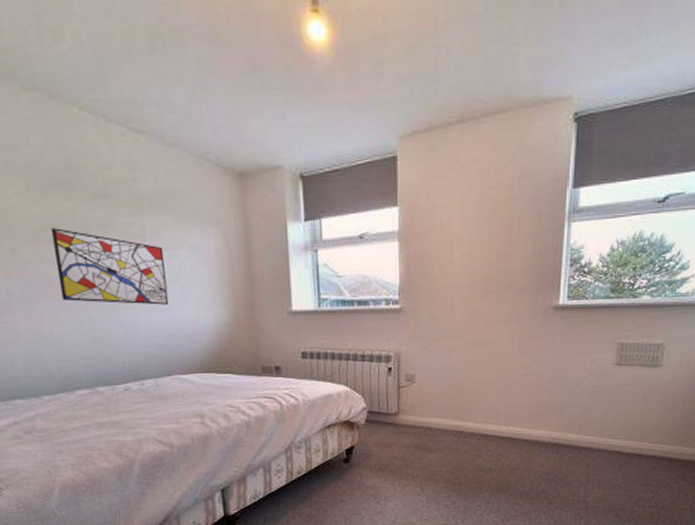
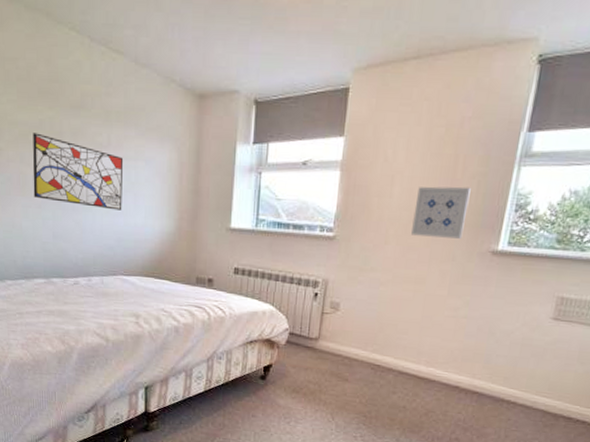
wall art: none [476,246,527,299] -> present [411,186,471,239]

